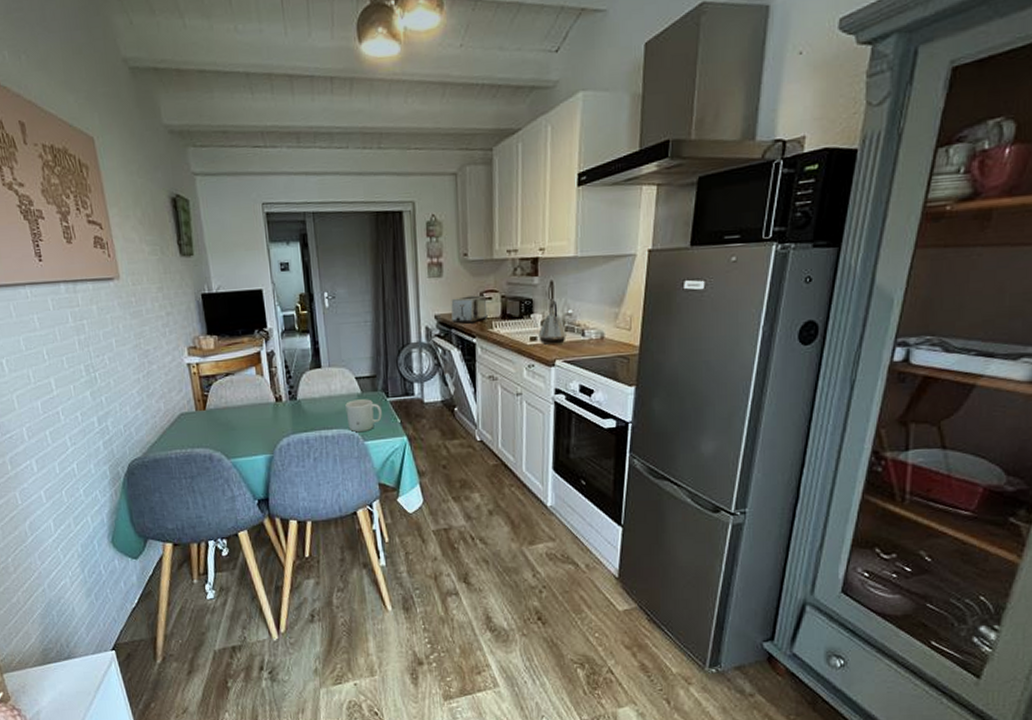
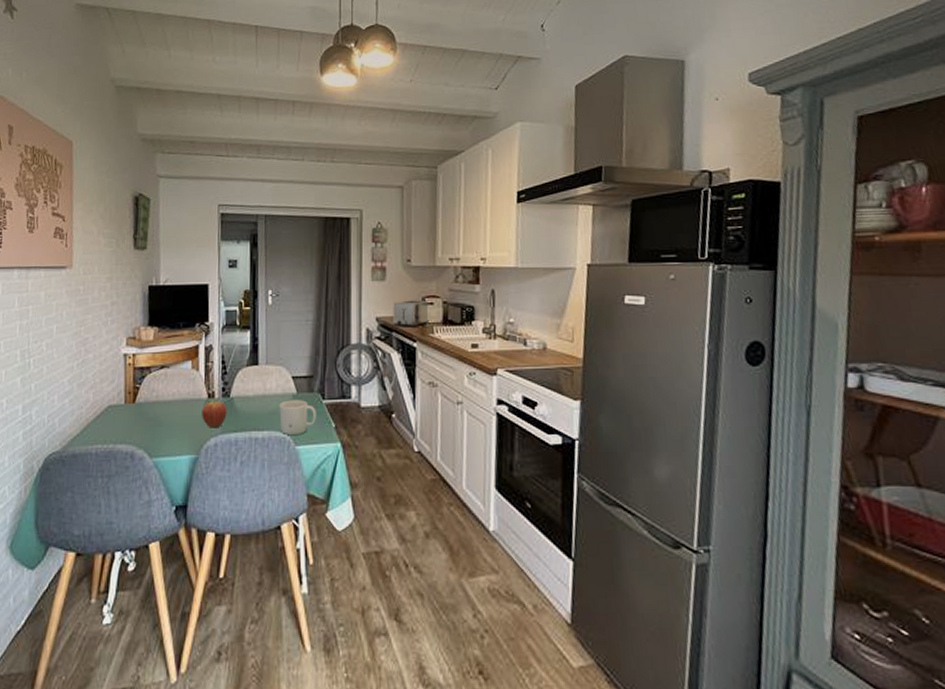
fruit: none [271,403,296,430] -> present [202,400,227,428]
kettle: present [538,300,566,345] -> none [480,308,508,352]

